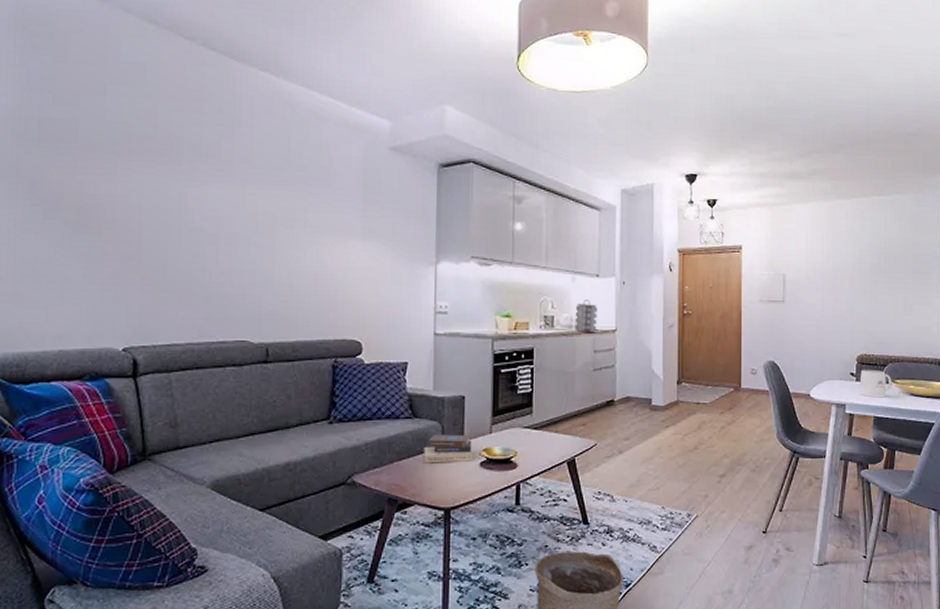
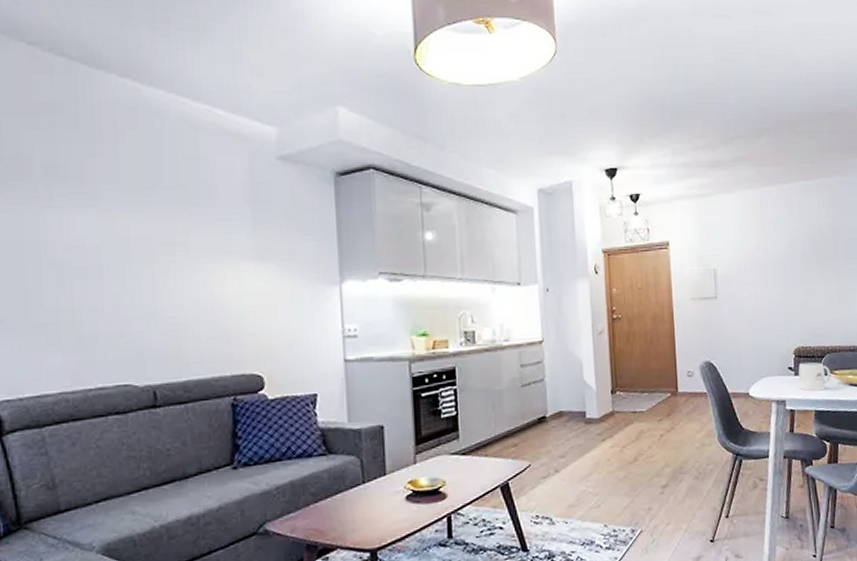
books: present [424,434,472,464] -> none [343,468,397,503]
spice rack: present [575,300,597,333] -> none [497,311,522,348]

